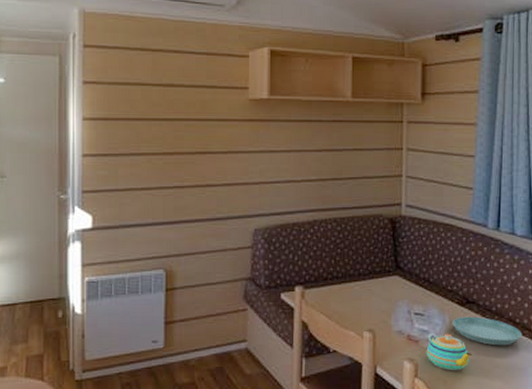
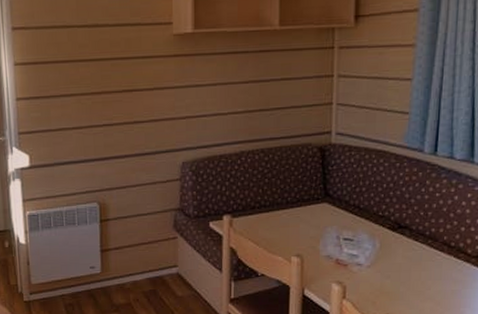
teapot: present [426,333,473,371] -> none [355,257,403,293]
saucer: present [452,316,522,346] -> none [383,240,457,269]

